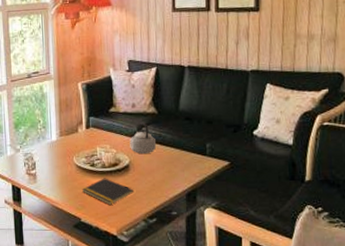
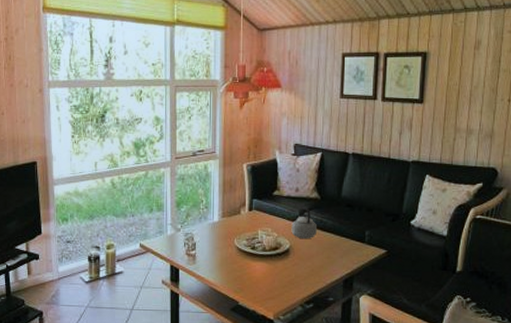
notepad: present [81,178,135,205] -> none [241,261,293,289]

